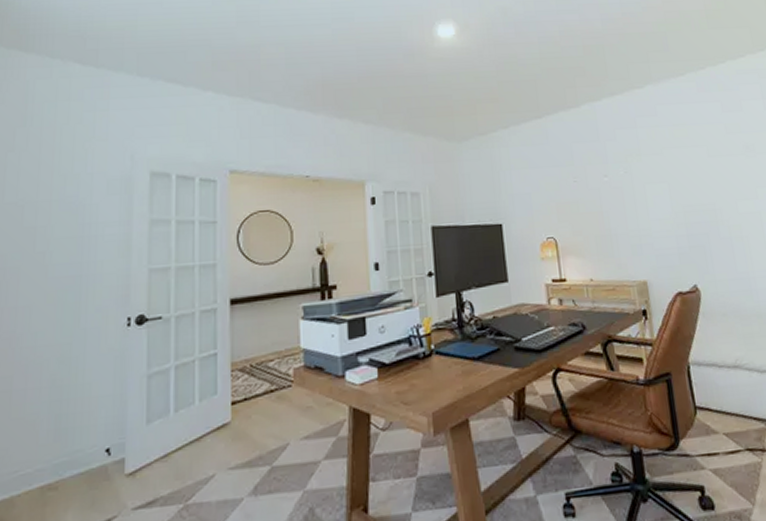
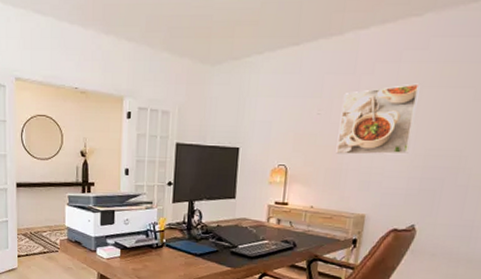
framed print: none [594,145,669,220] -> present [336,83,420,155]

